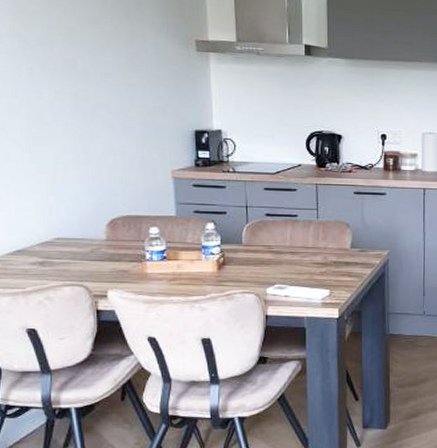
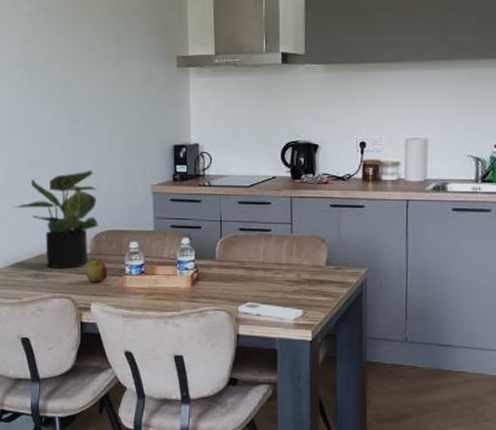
potted plant: none [11,153,113,256] -> present [14,170,98,269]
apple: none [100,245,126,269] -> present [86,259,108,282]

